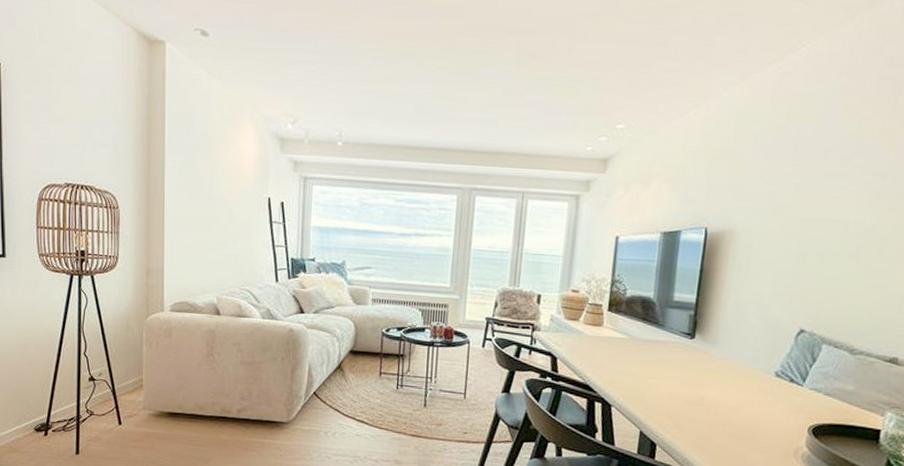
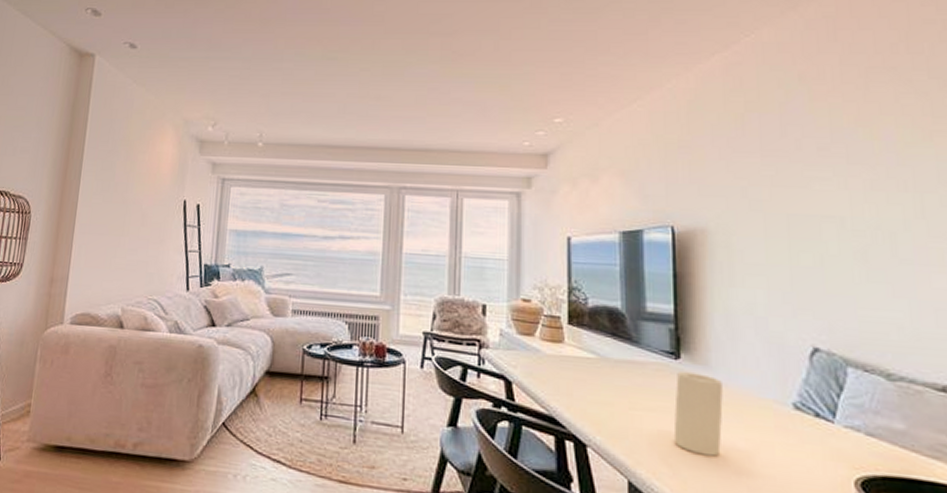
candle: none [679,349,724,412] -> present [673,372,723,457]

